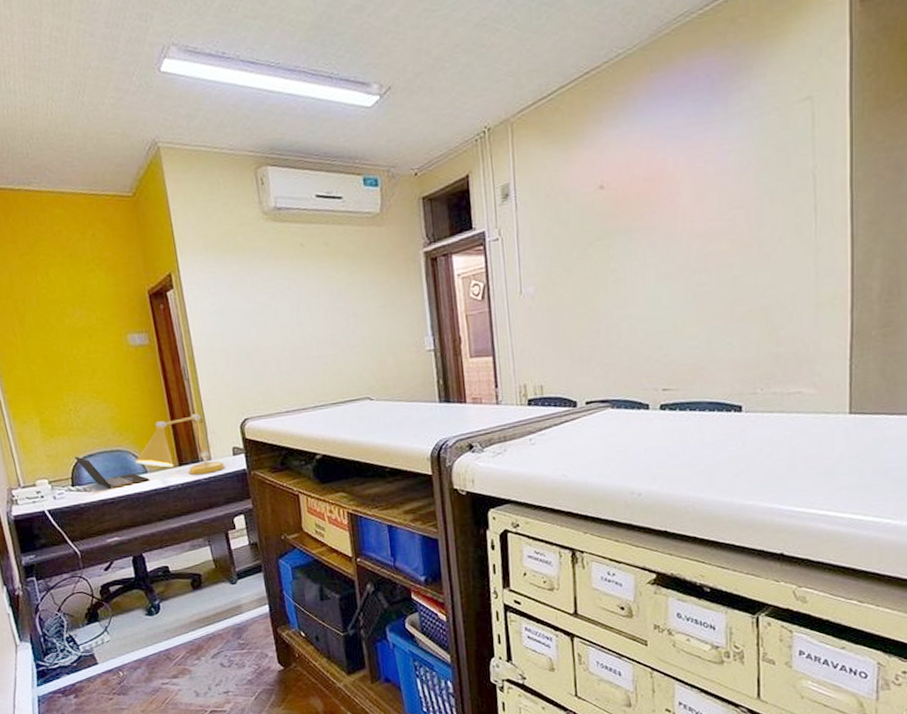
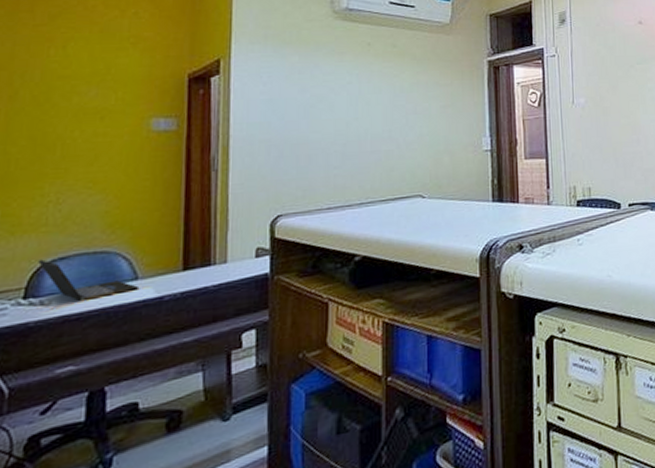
table lamp: present [135,413,225,476] -> none [125,209,243,282]

